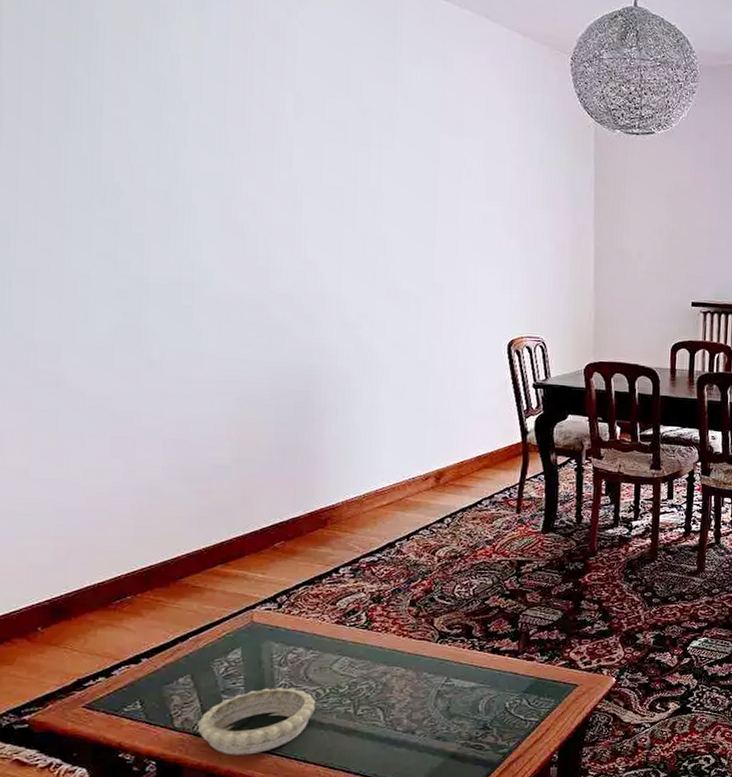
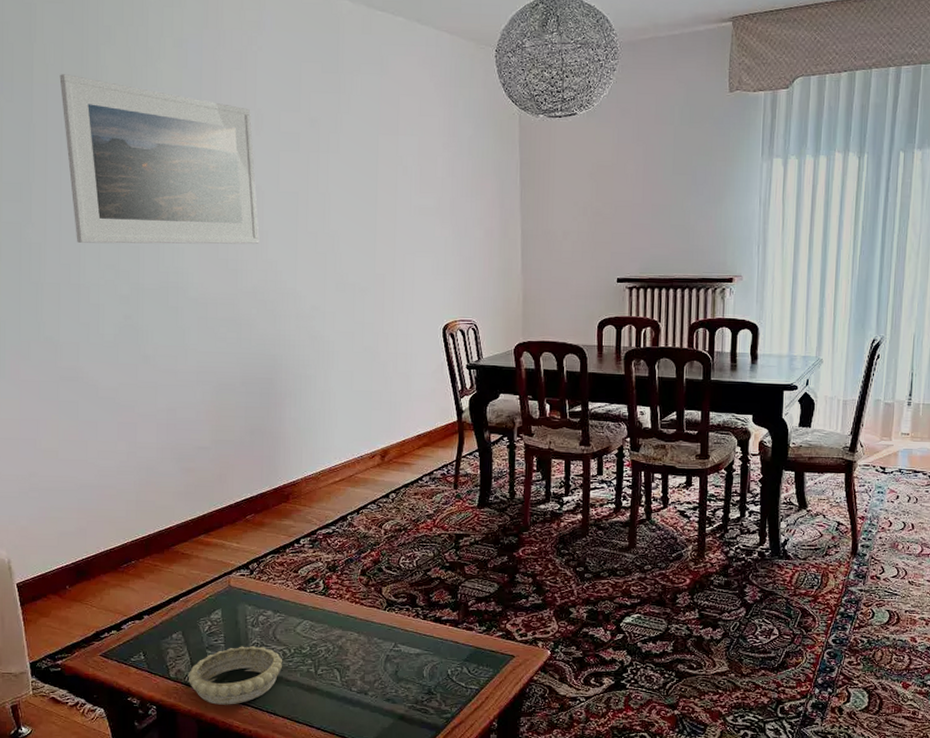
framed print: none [39,23,297,242] -> present [59,74,260,245]

